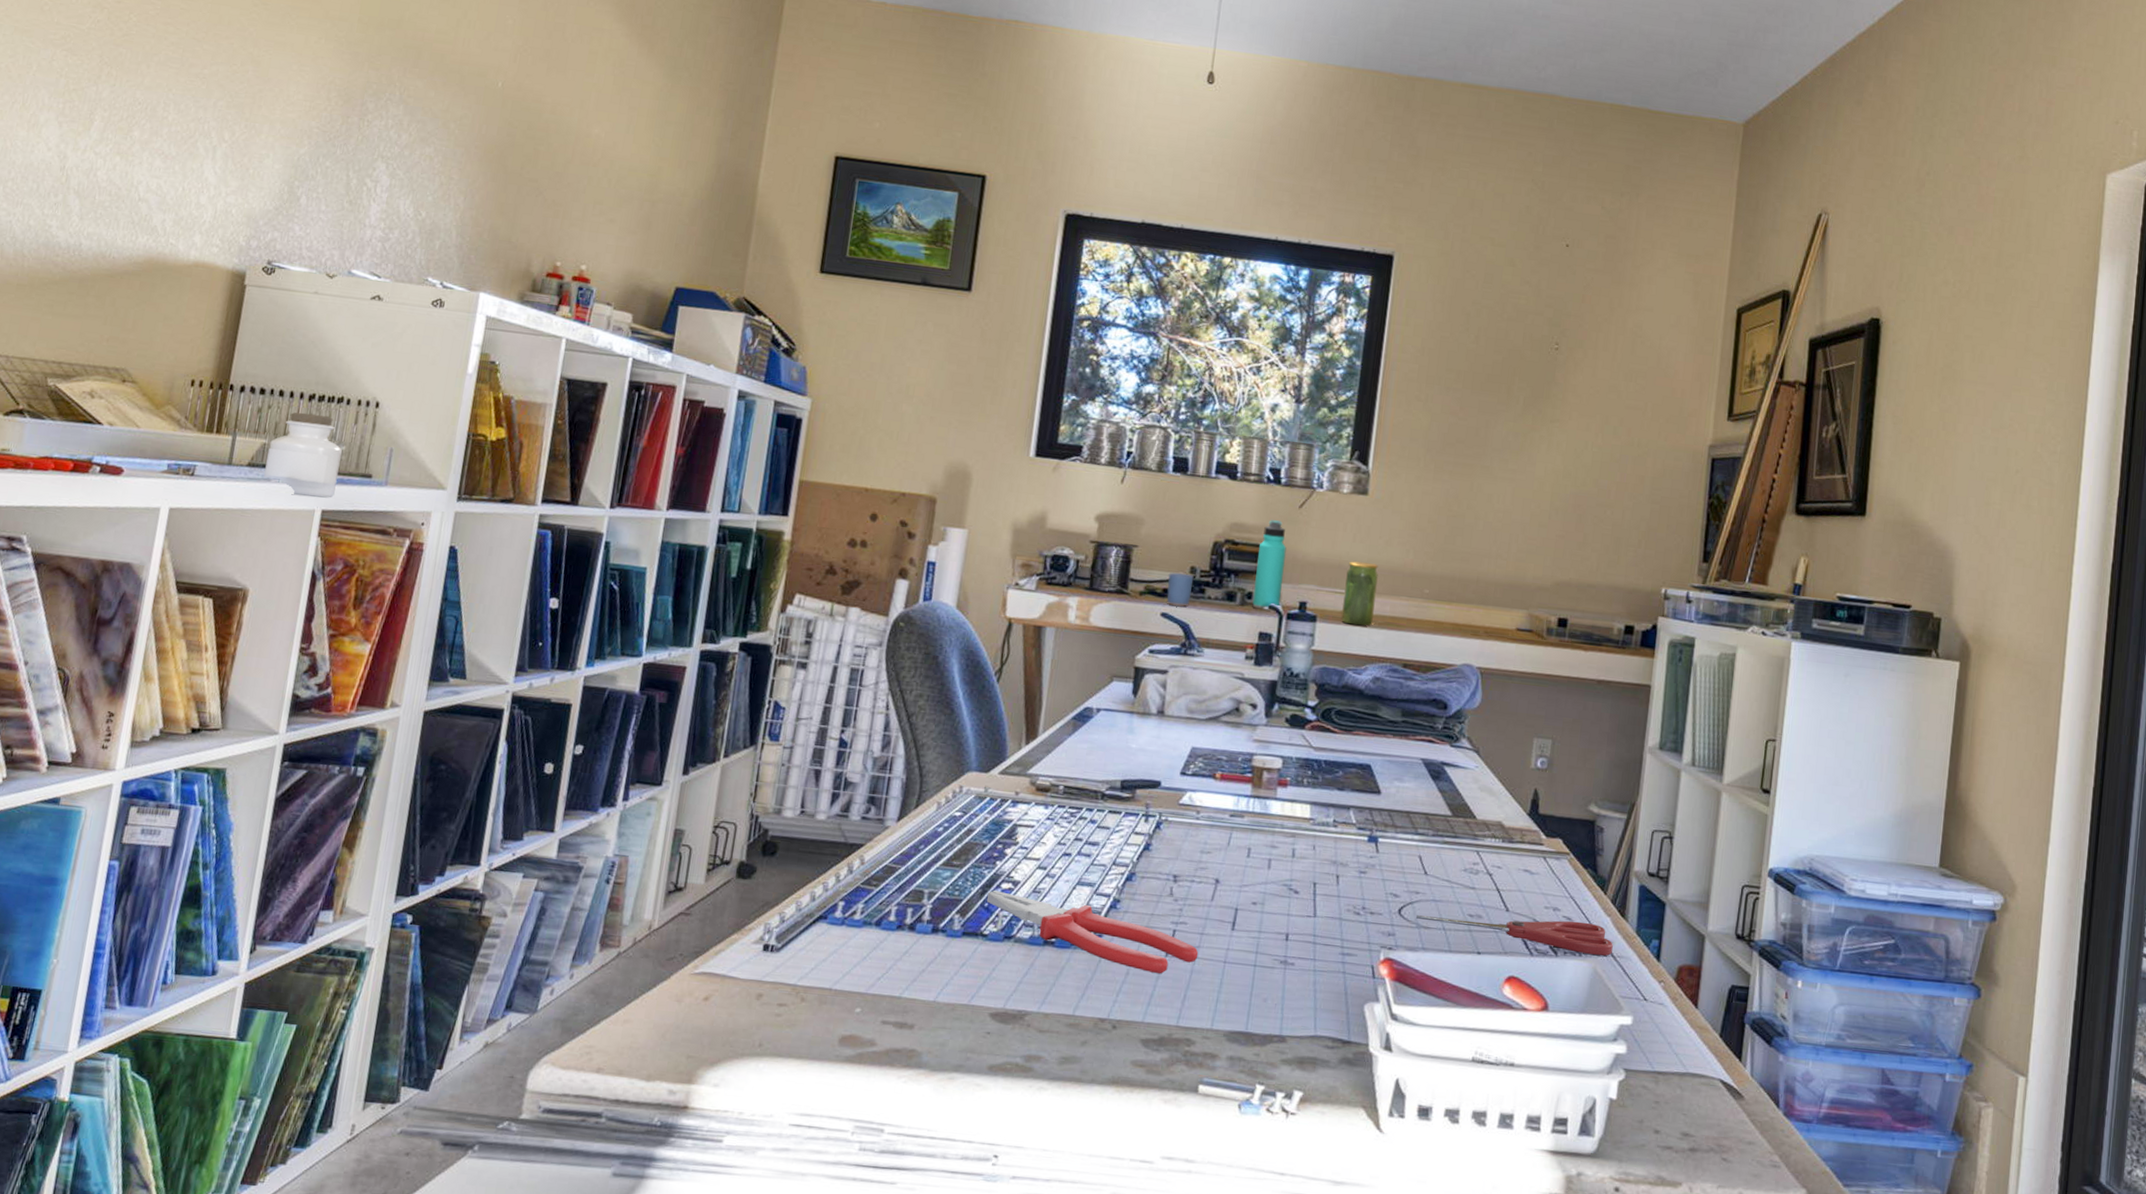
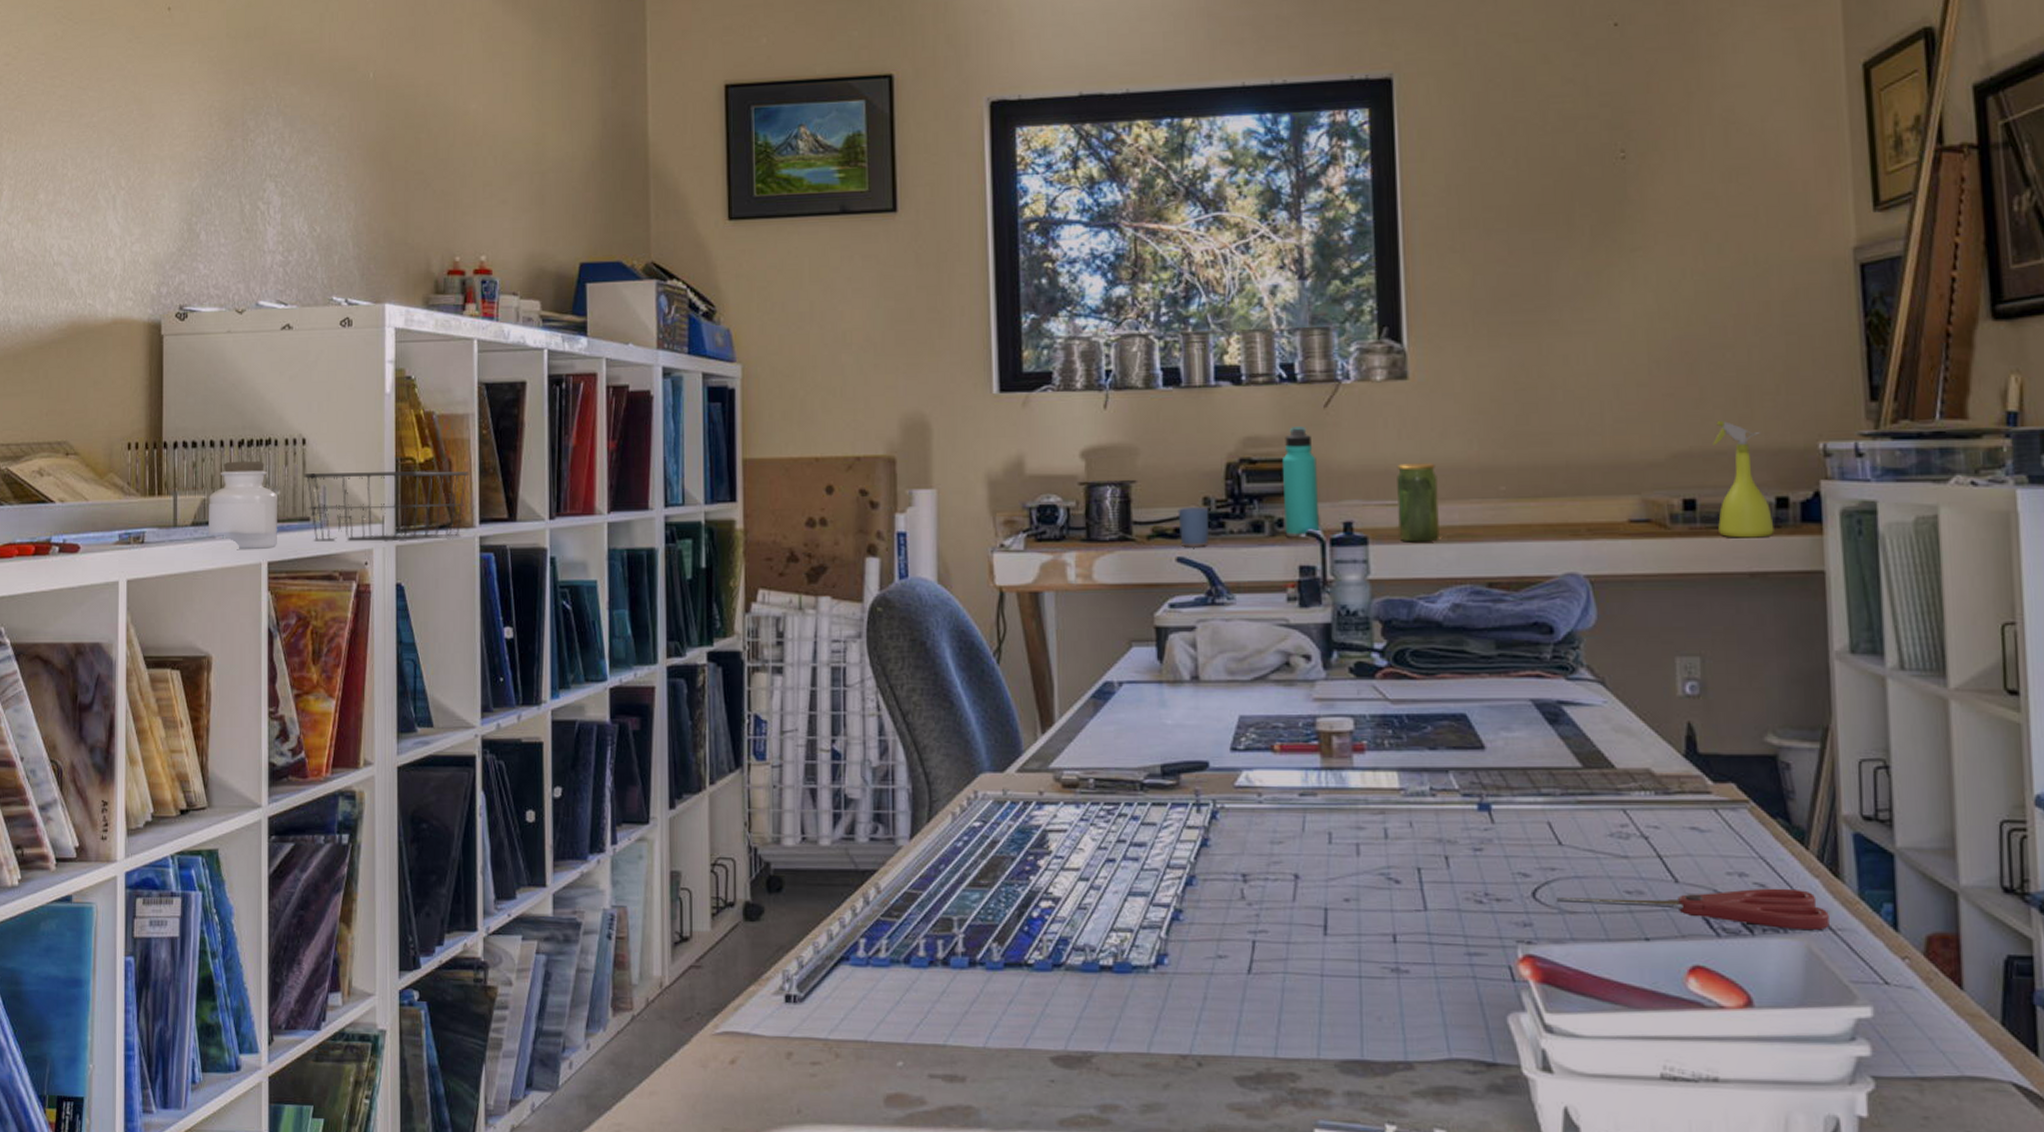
basket: none [372,434,539,513] -> present [304,470,469,543]
pliers: present [986,891,1199,974] -> none [1025,911,1288,996]
spray bottle: none [1580,561,1623,655] -> present [1713,420,1775,538]

